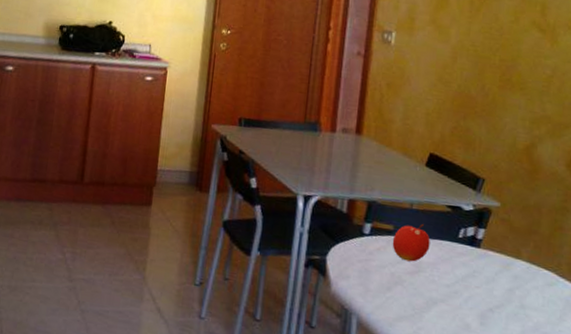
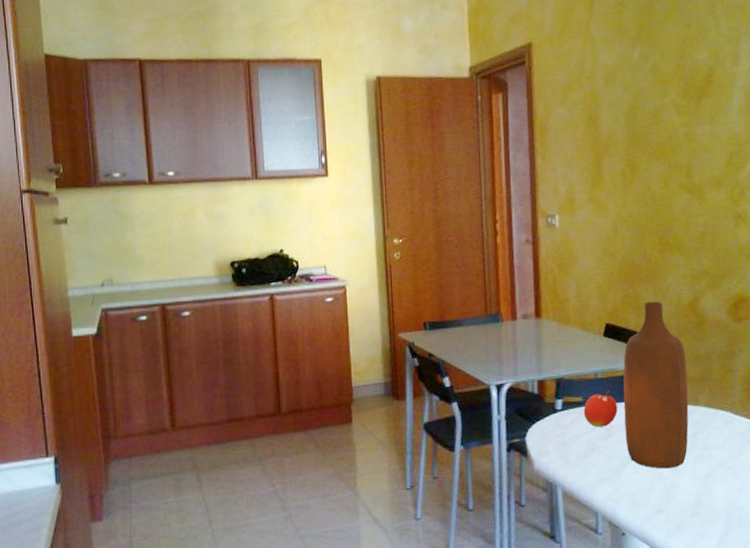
bottle: none [434,138,513,321] -> present [623,301,689,469]

